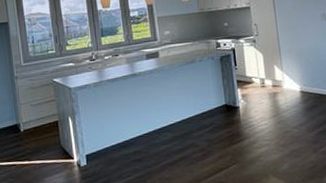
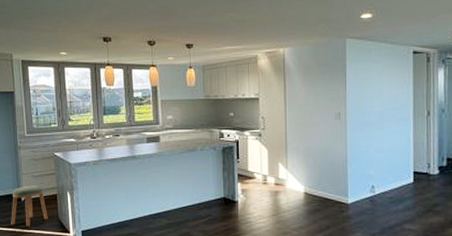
stool: none [10,114,50,159] -> present [11,185,48,227]

